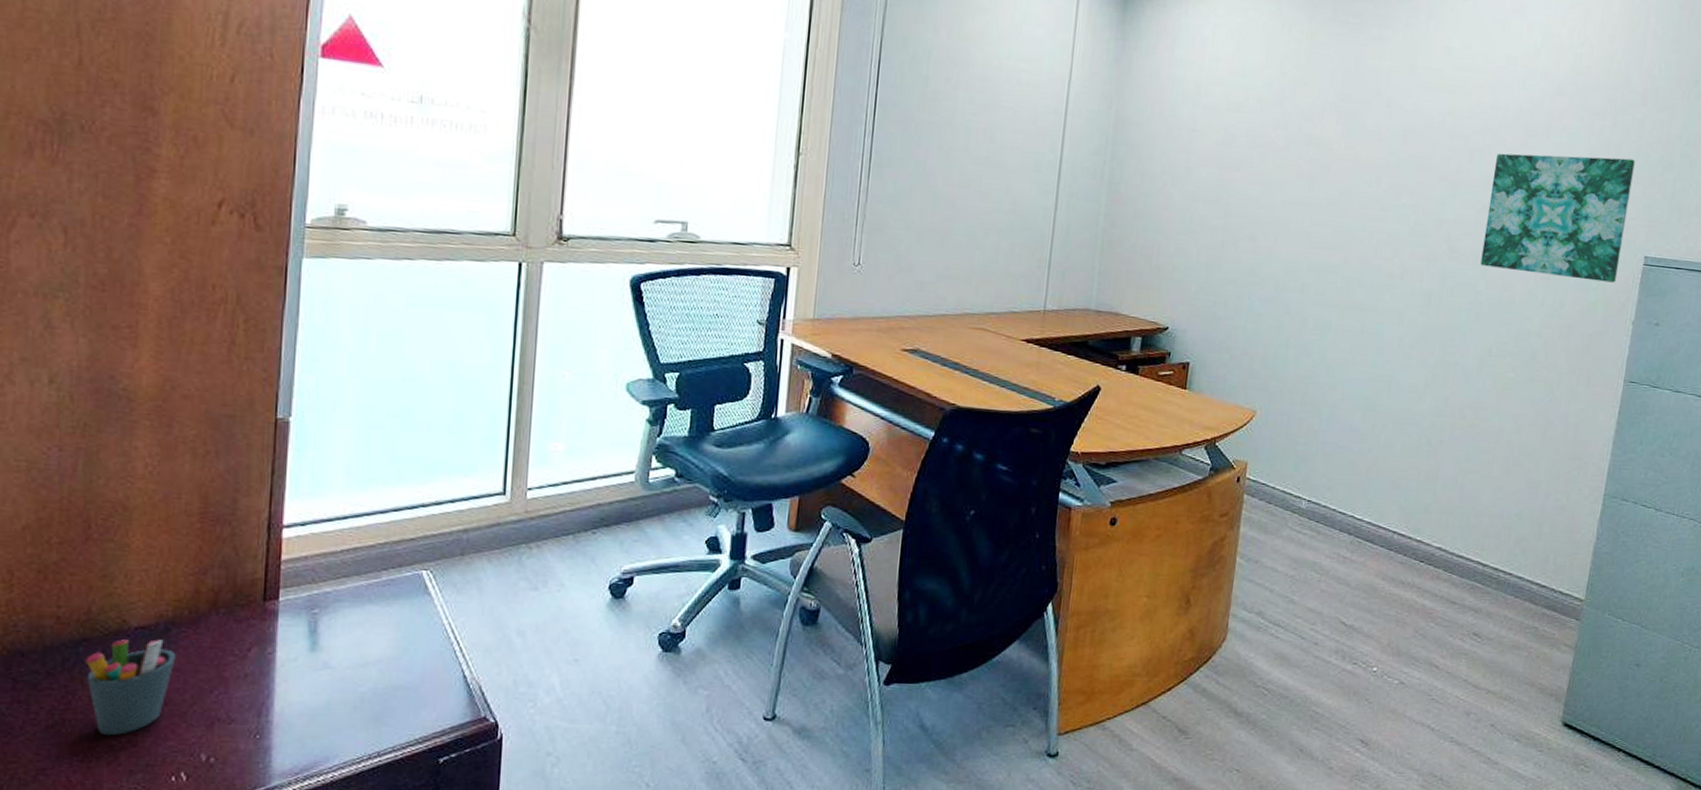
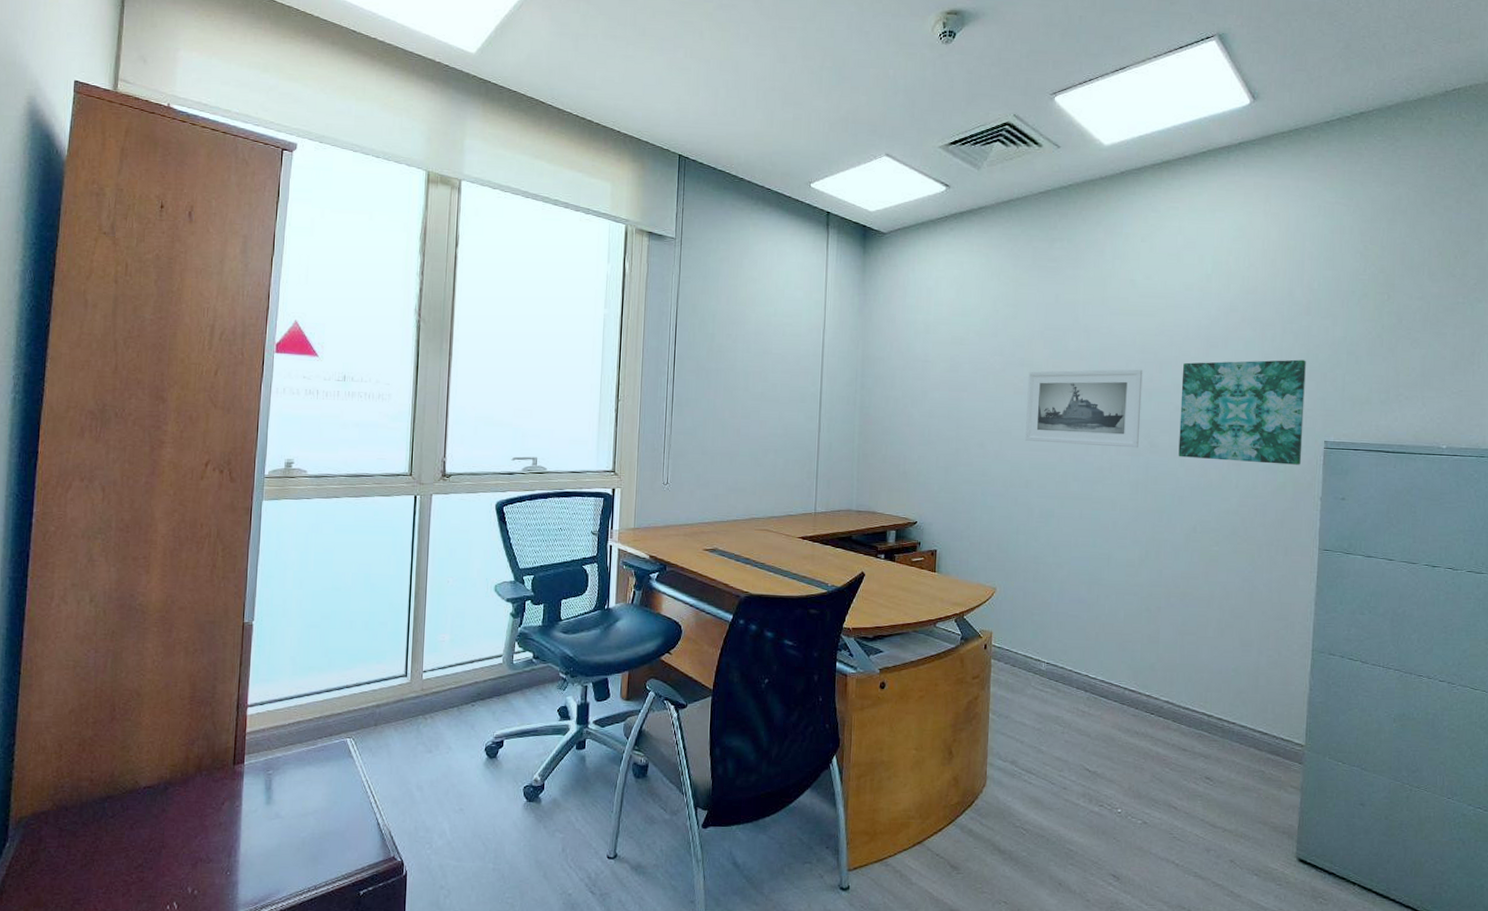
pen holder: present [85,639,176,735] -> none [109,796,172,872]
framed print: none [1305,151,1450,253] -> present [1025,369,1143,448]

